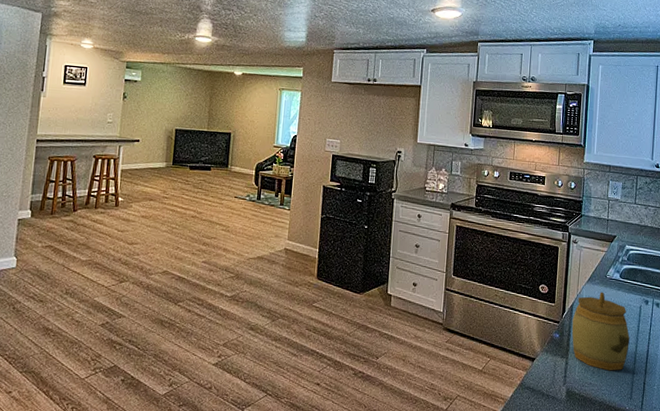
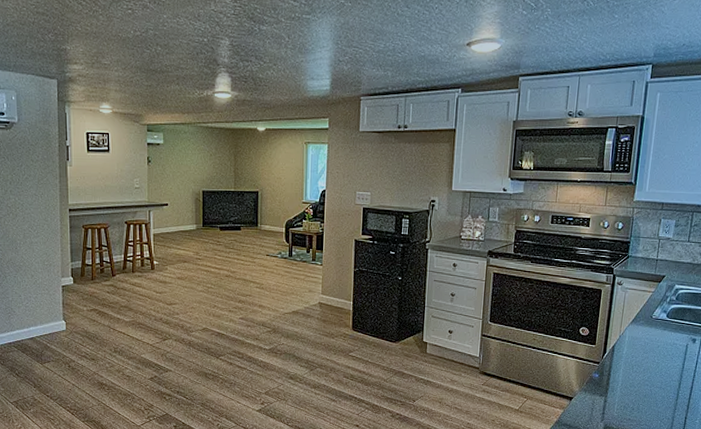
jar: present [572,291,630,371] -> none [612,332,674,407]

